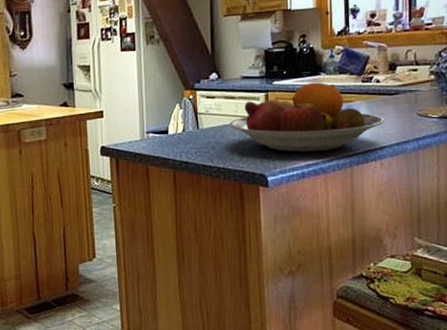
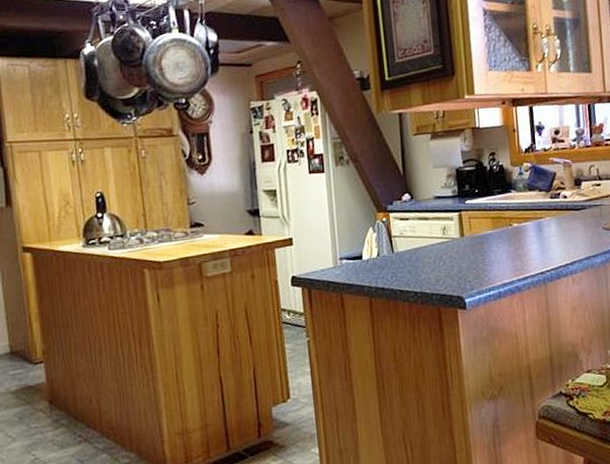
fruit bowl: present [229,82,384,152] -> none [424,200,573,272]

